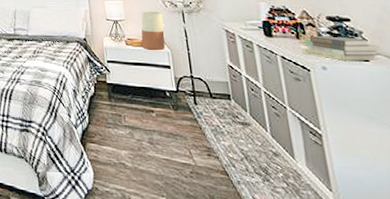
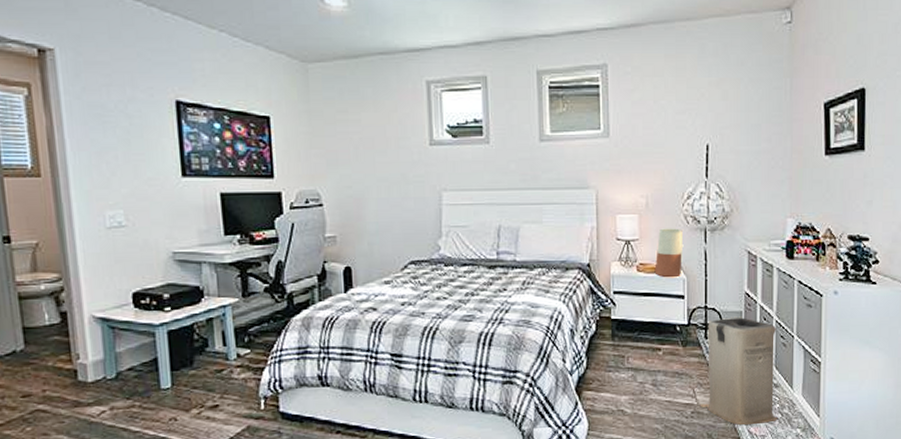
laundry basket: none [196,87,283,192] -> present [700,317,777,426]
books: present [301,35,380,61] -> none [819,256,888,284]

